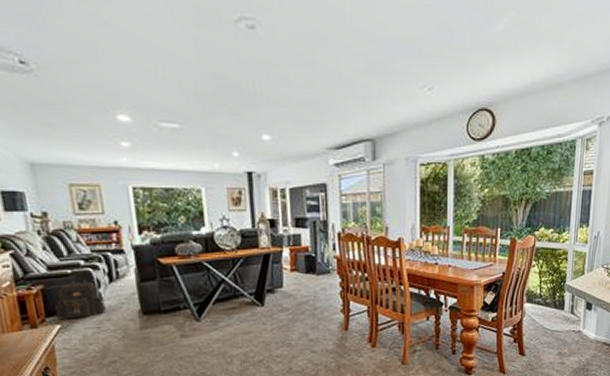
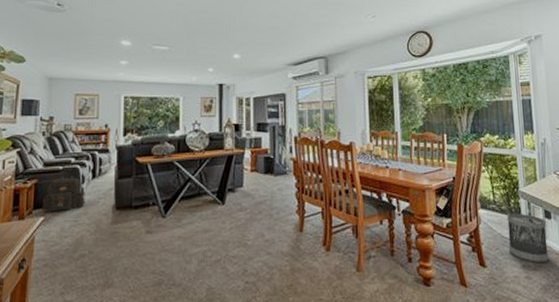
wastebasket: none [548,305,586,351] -> present [507,213,549,264]

